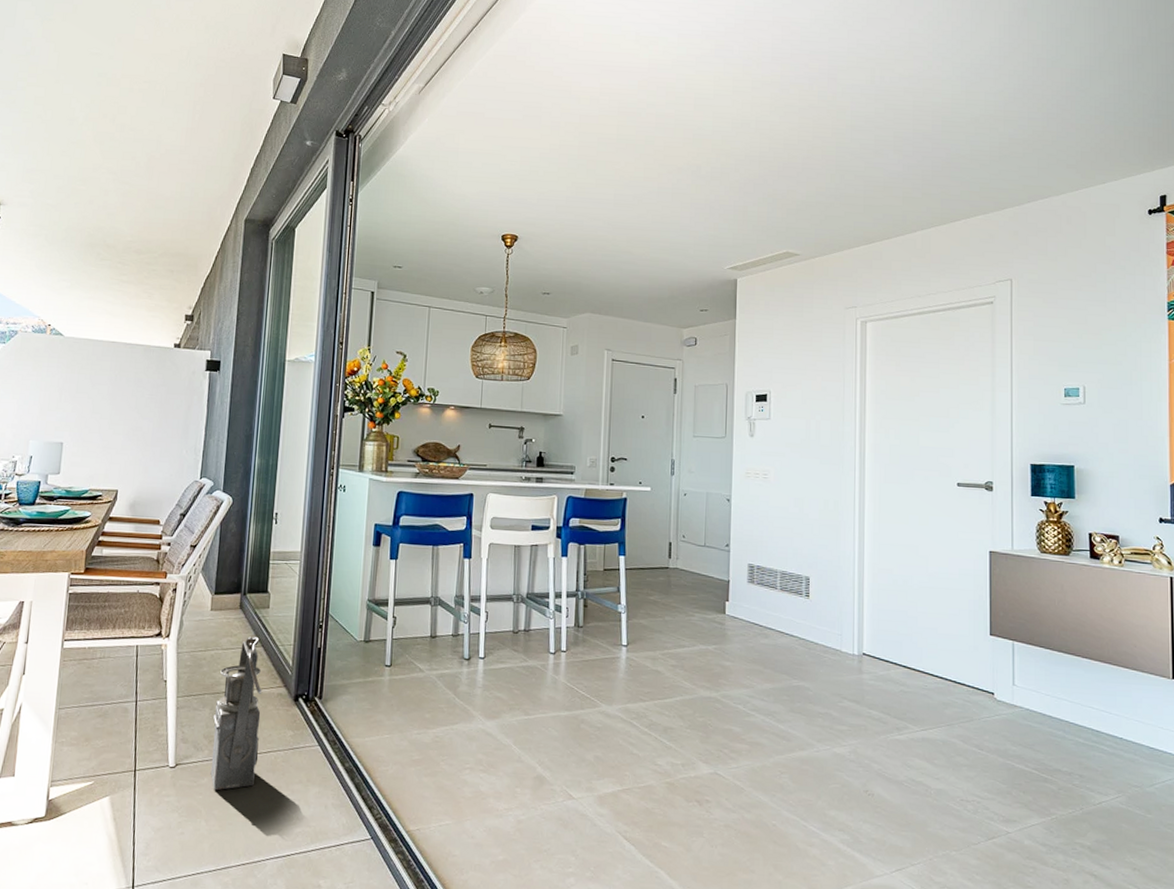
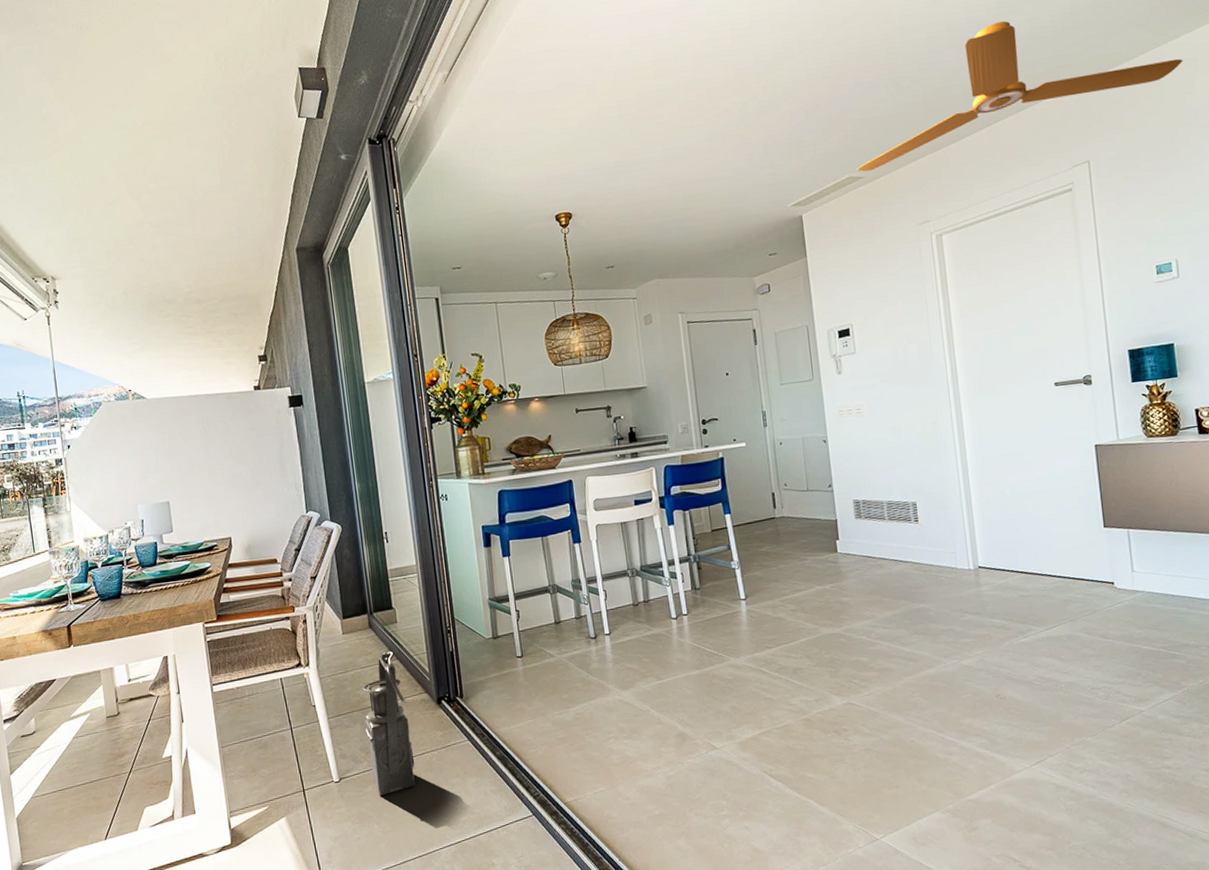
ceiling fan: none [794,138,1107,250] -> present [856,21,1183,172]

